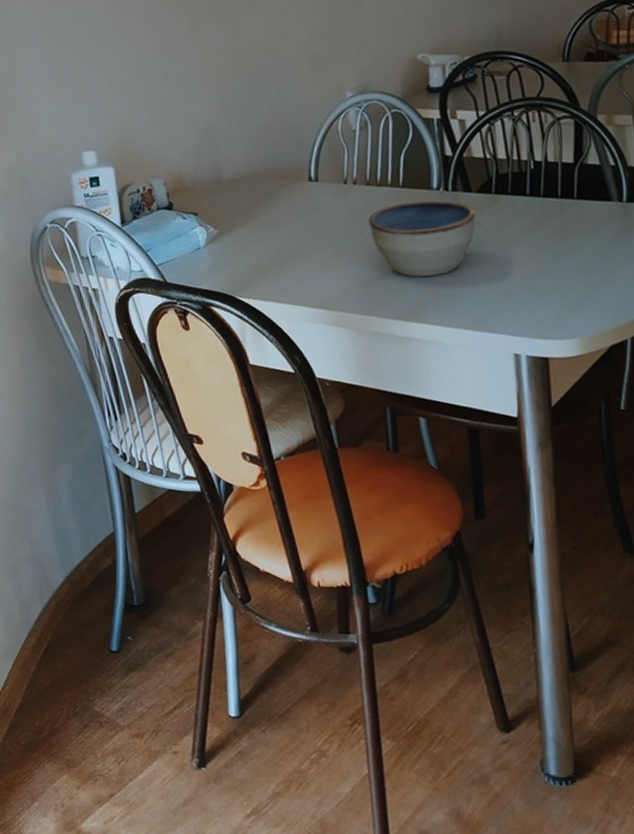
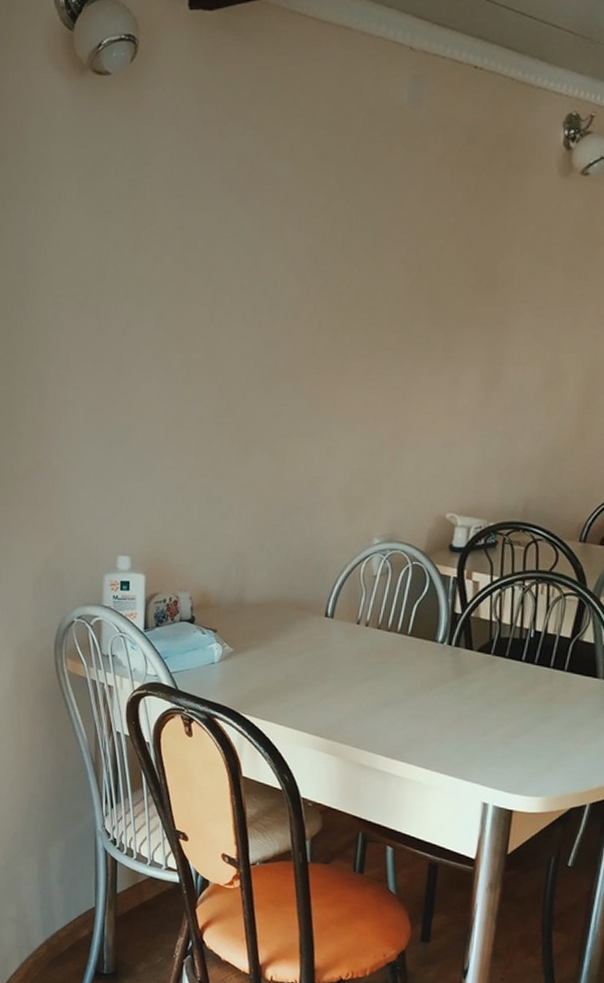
bowl: present [369,200,475,277] -> none [373,650,472,722]

